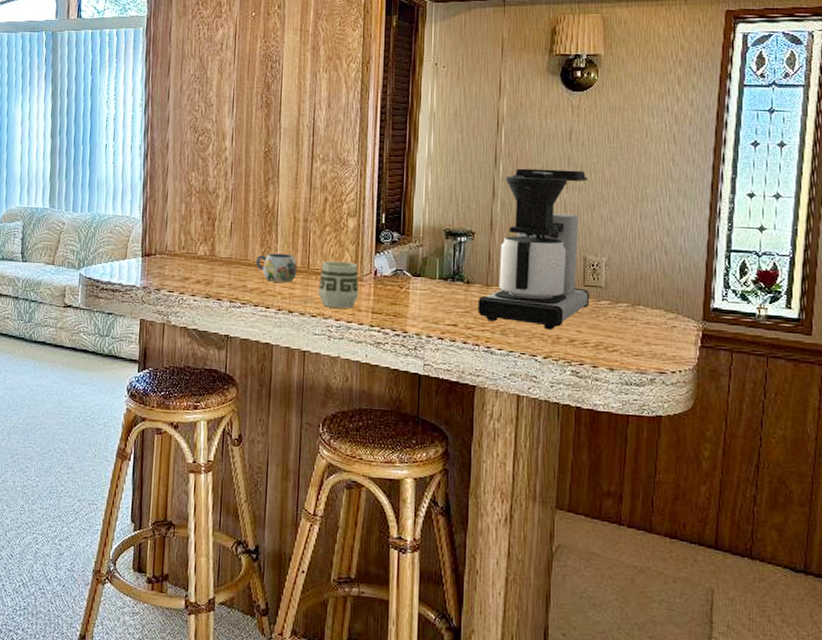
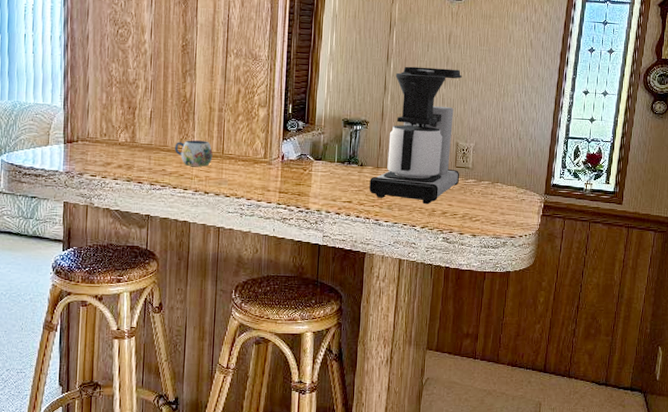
cup: present [318,261,359,309] -> none [232,147,268,189]

